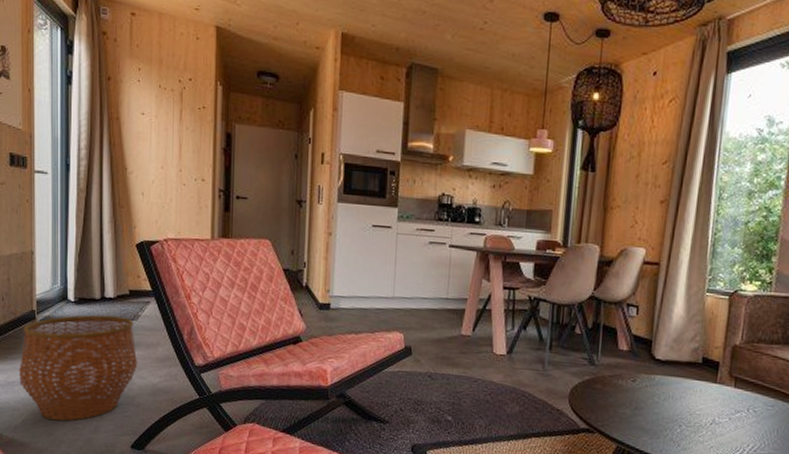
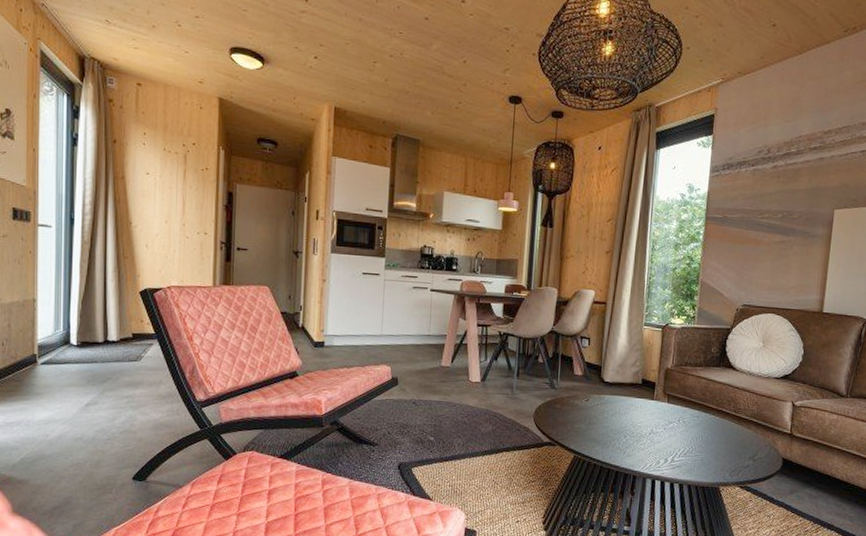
basket: present [18,314,138,421] -> none [17,357,140,458]

